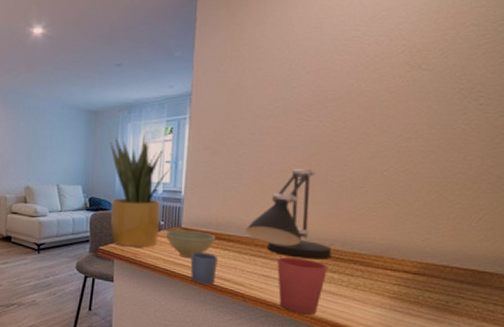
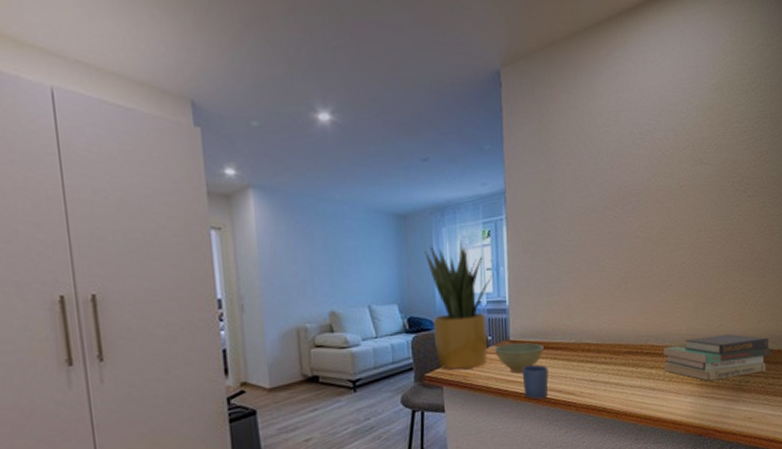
desk lamp: present [246,168,332,260] -> none [572,265,648,358]
cup: present [277,257,328,315] -> none [603,358,646,415]
books: none [348,248,495,296] -> present [663,333,770,381]

